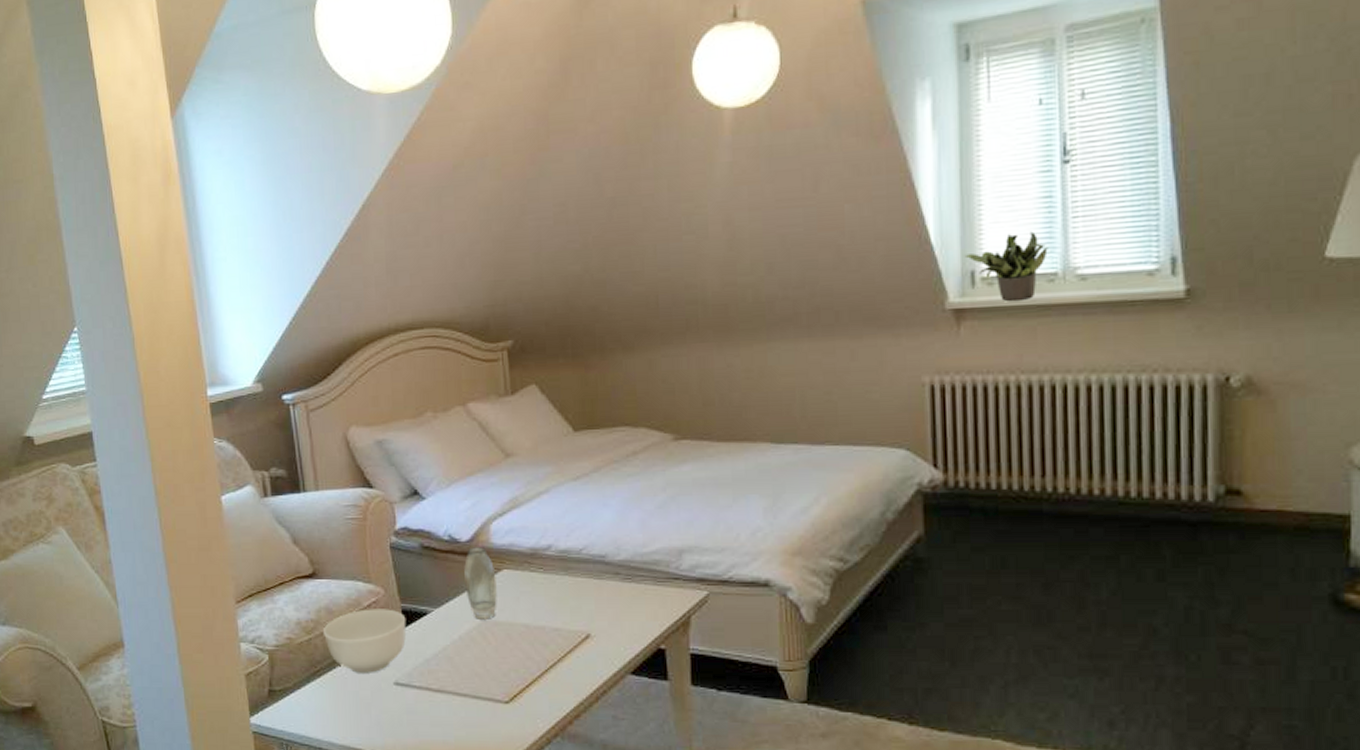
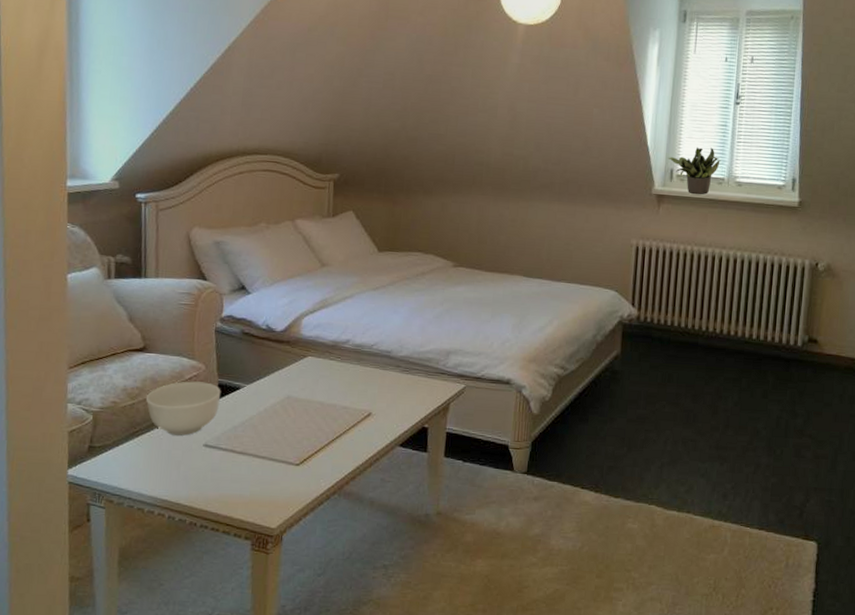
vase: present [464,547,497,619] -> none [275,336,302,396]

